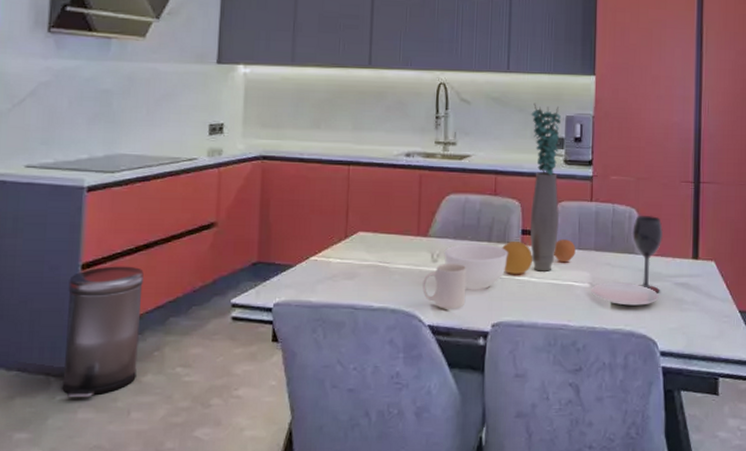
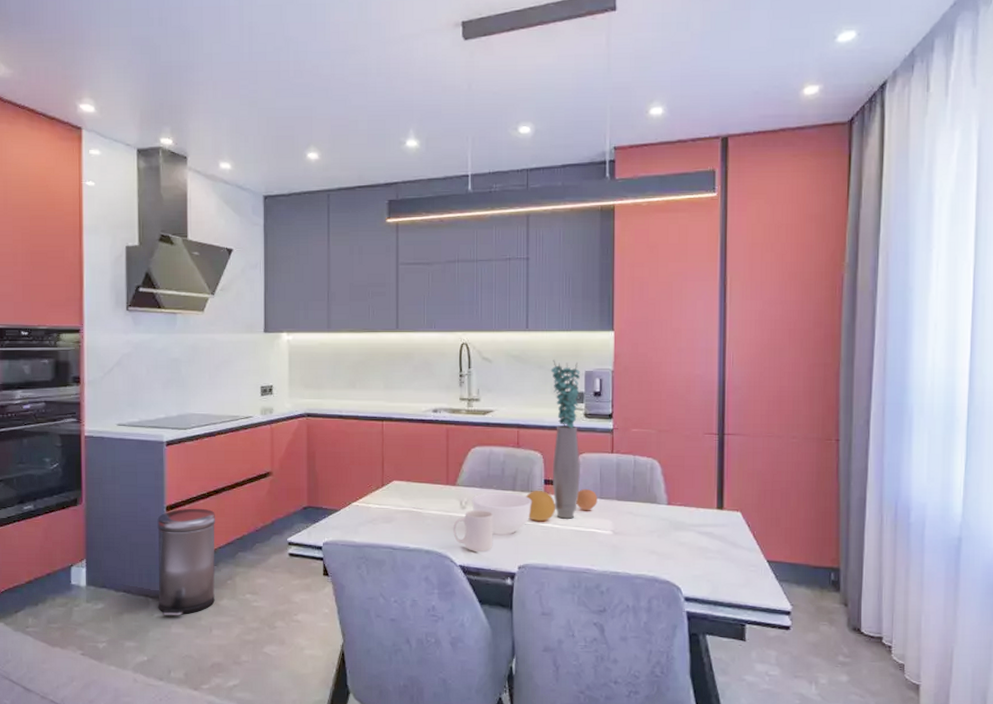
plate: present [591,282,659,306] -> none [614,530,682,553]
wine glass: present [632,215,664,293] -> none [654,466,687,542]

